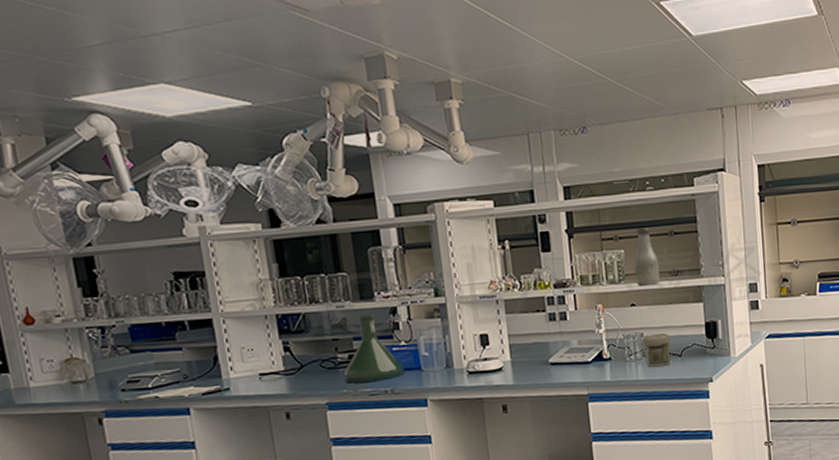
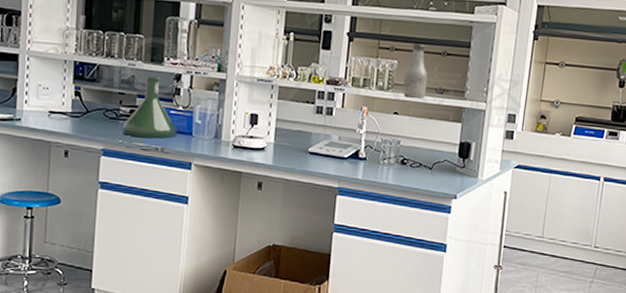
jar: present [643,333,671,368] -> none [398,143,424,176]

